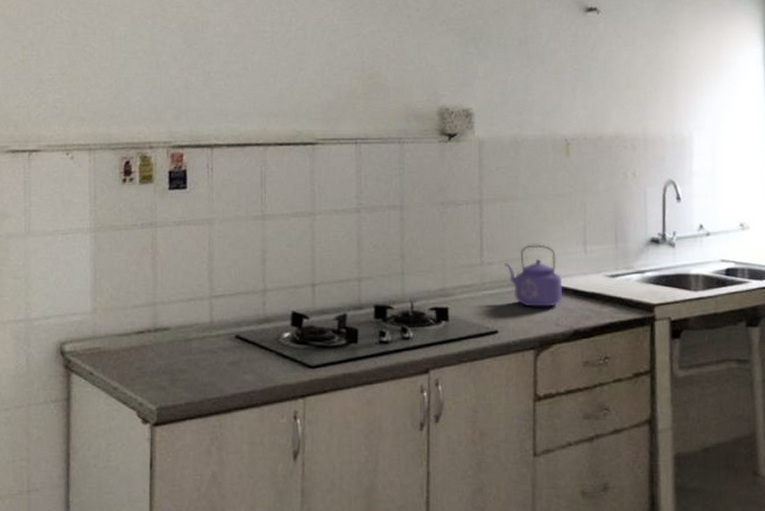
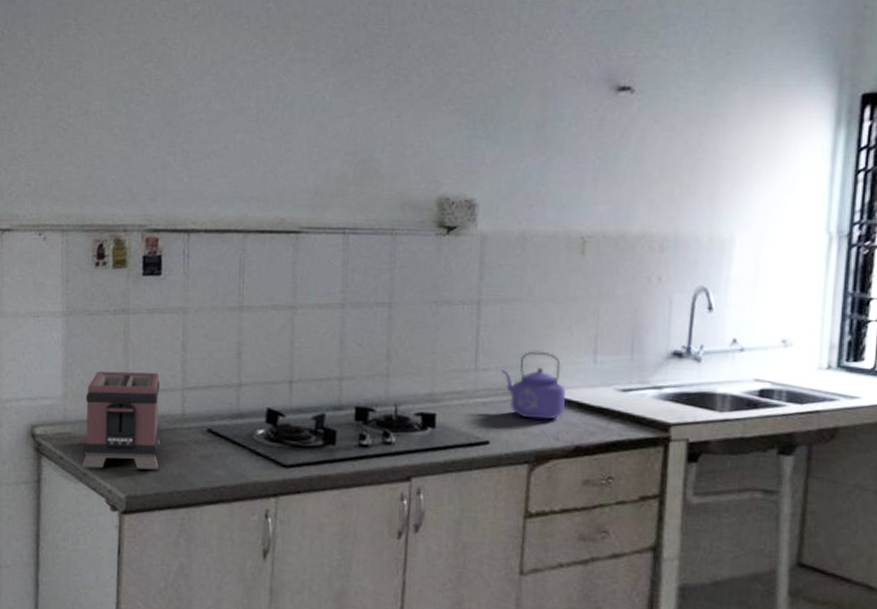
toaster: none [112,283,190,382] -> present [81,371,161,470]

